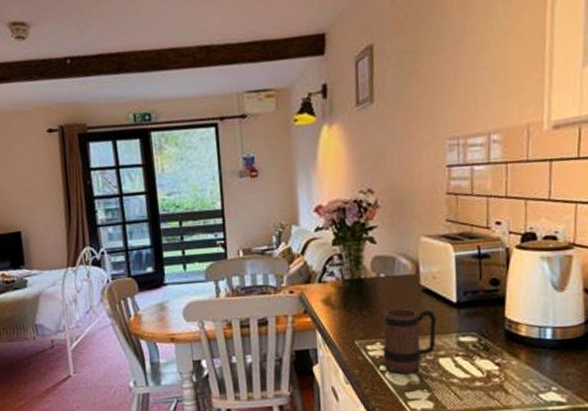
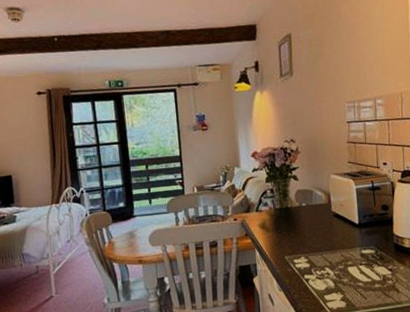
mug: present [383,308,437,374] -> none [306,229,345,281]

